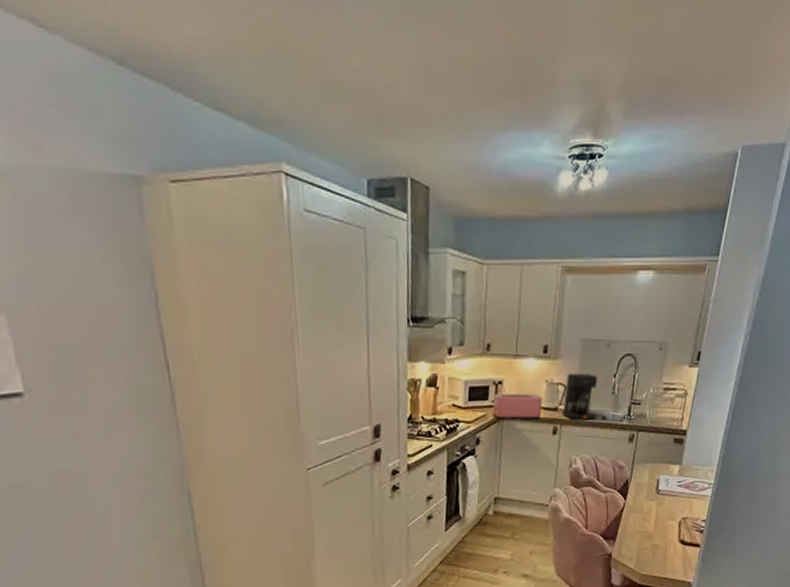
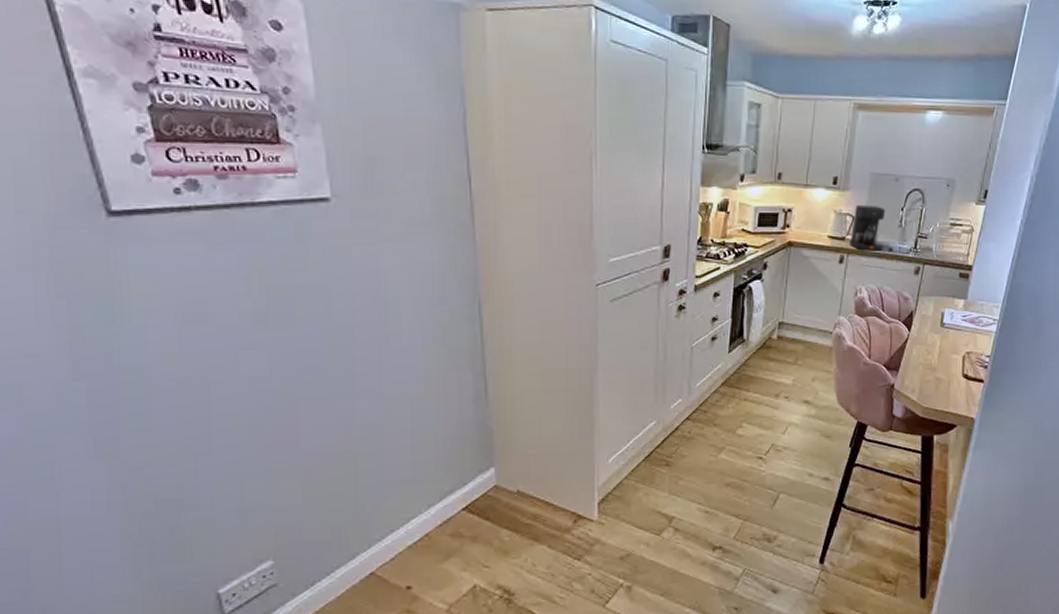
toaster: present [493,393,543,420] -> none [782,221,831,248]

